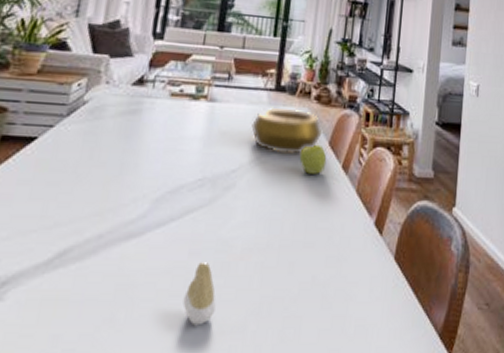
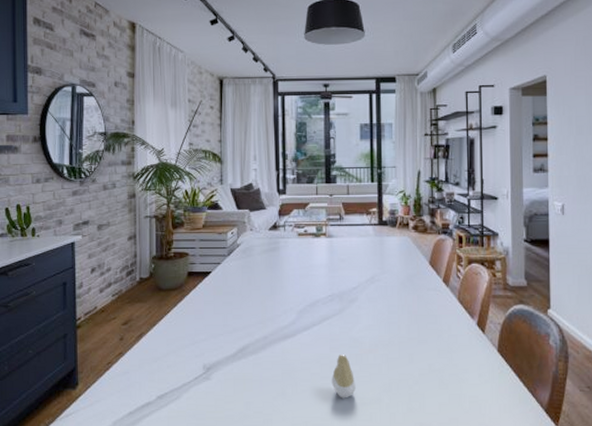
decorative bowl: present [251,107,323,154] -> none [363,237,423,273]
apple: present [299,144,327,174] -> none [406,264,429,288]

